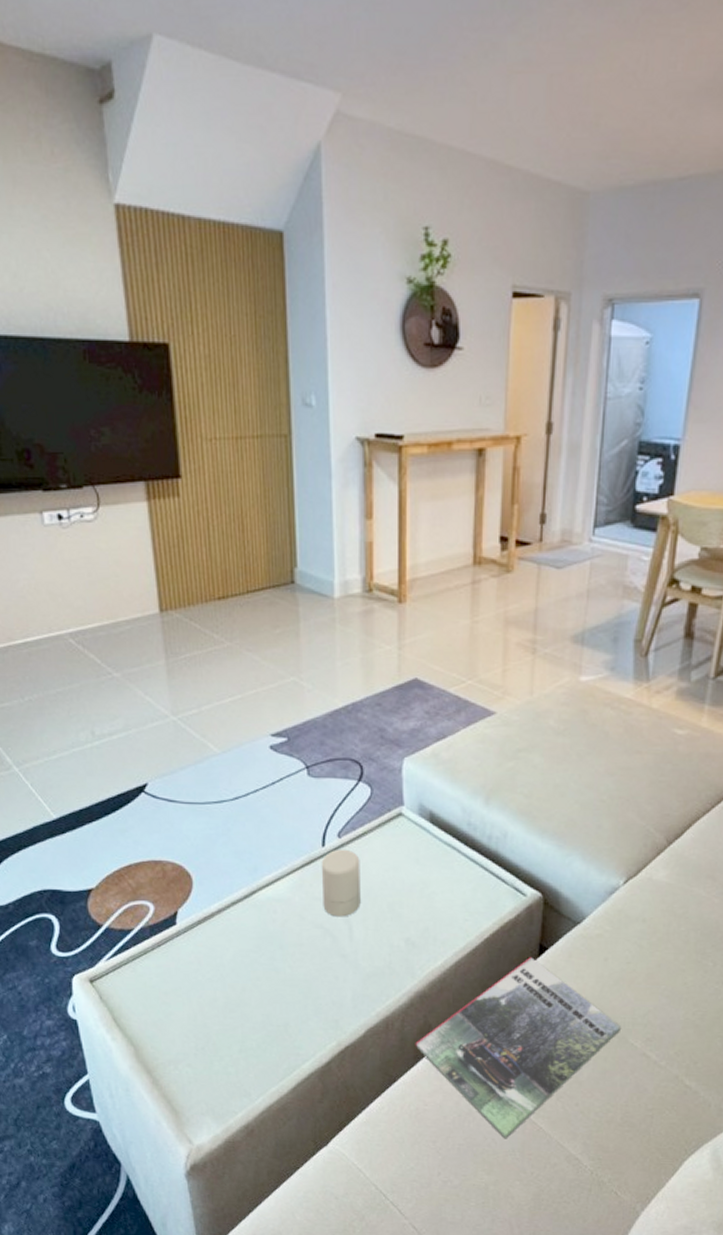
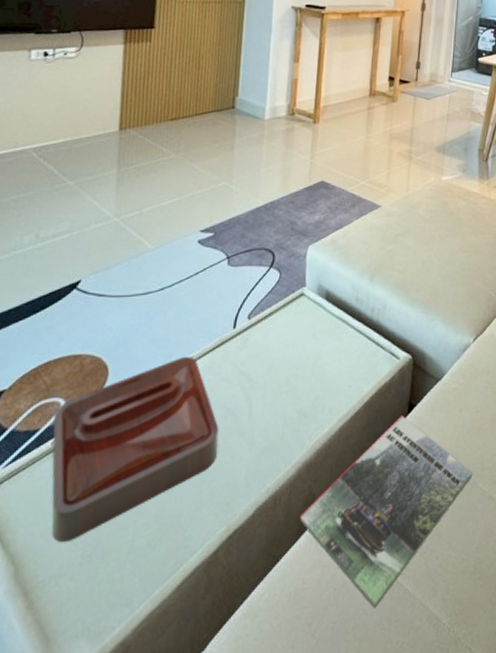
decorative tray: none [144,872,318,1033] -> present [51,357,219,542]
candle: present [321,849,361,917] -> none [228,329,265,395]

